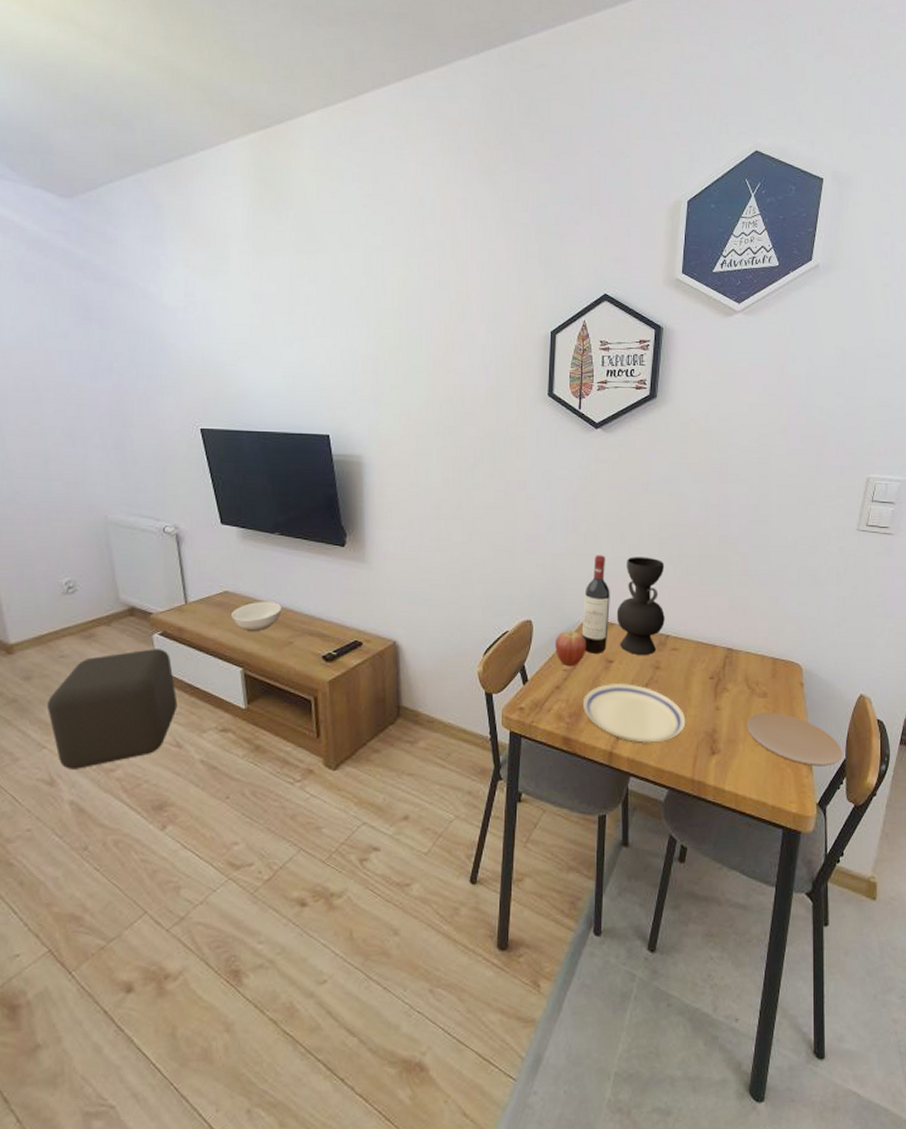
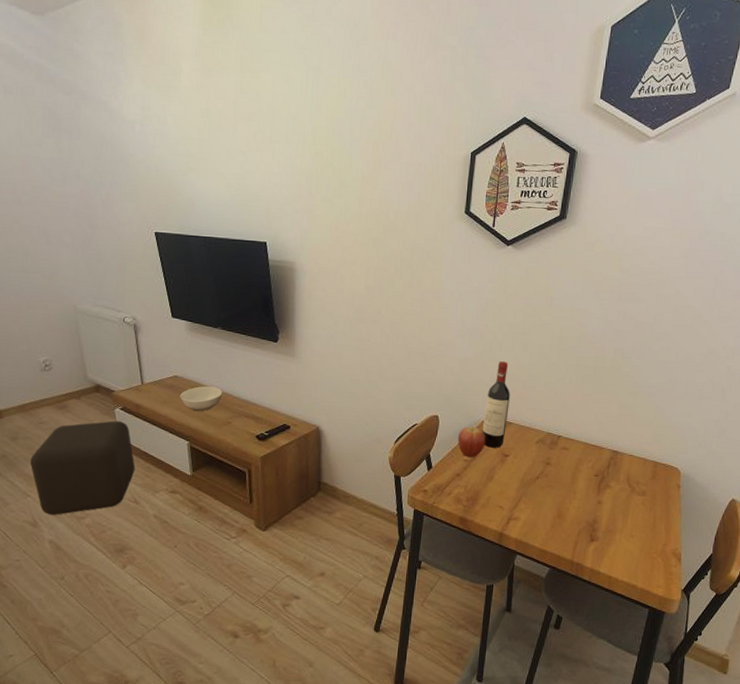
plate: present [583,682,686,744] -> none [479,474,570,529]
decorative vase: present [616,557,665,656] -> none [514,364,562,453]
plate: present [746,713,843,767] -> none [624,509,710,559]

